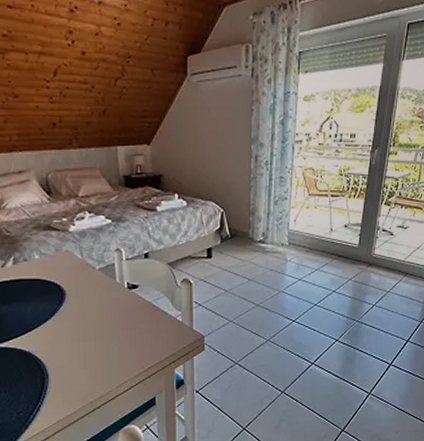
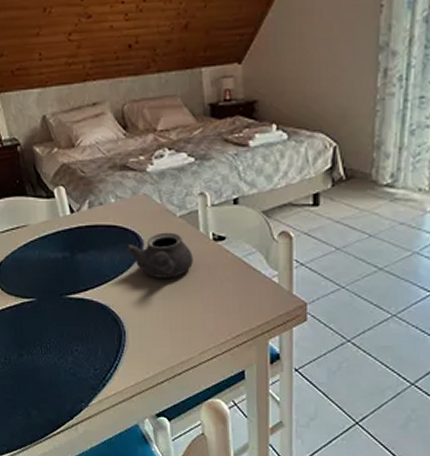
teapot: none [49,283,111,324] -> present [126,232,193,278]

